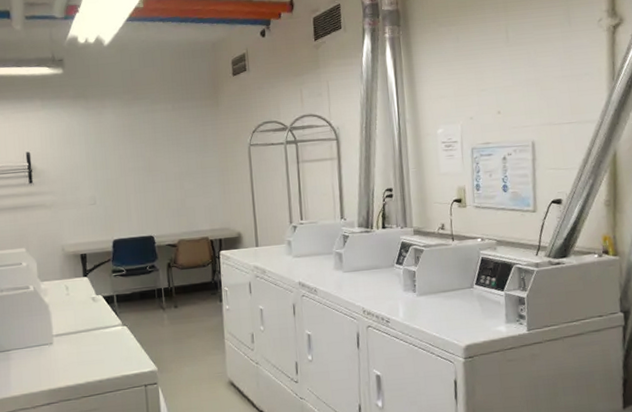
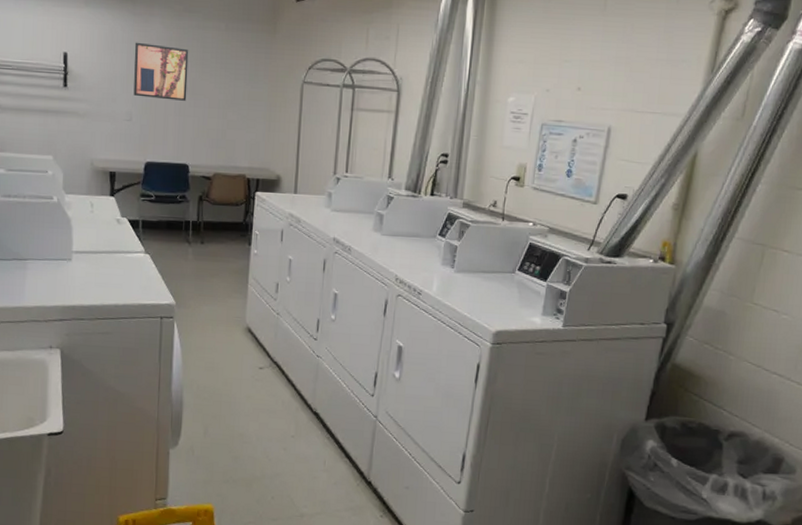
wall art: none [91,132,145,182] -> present [133,42,189,101]

